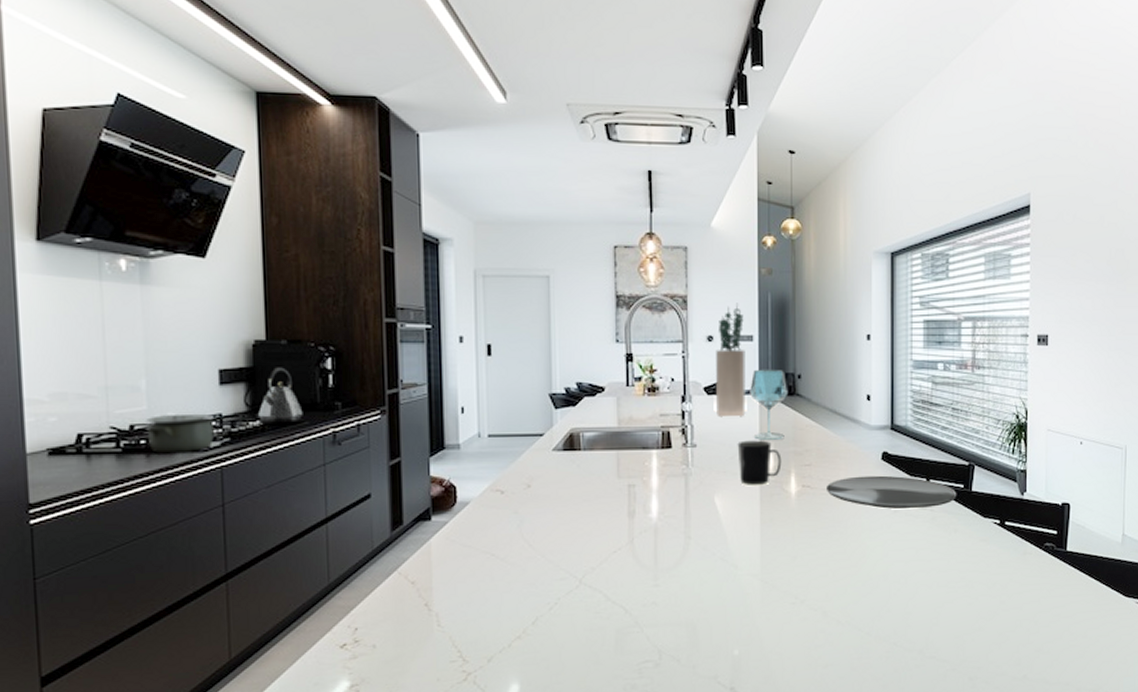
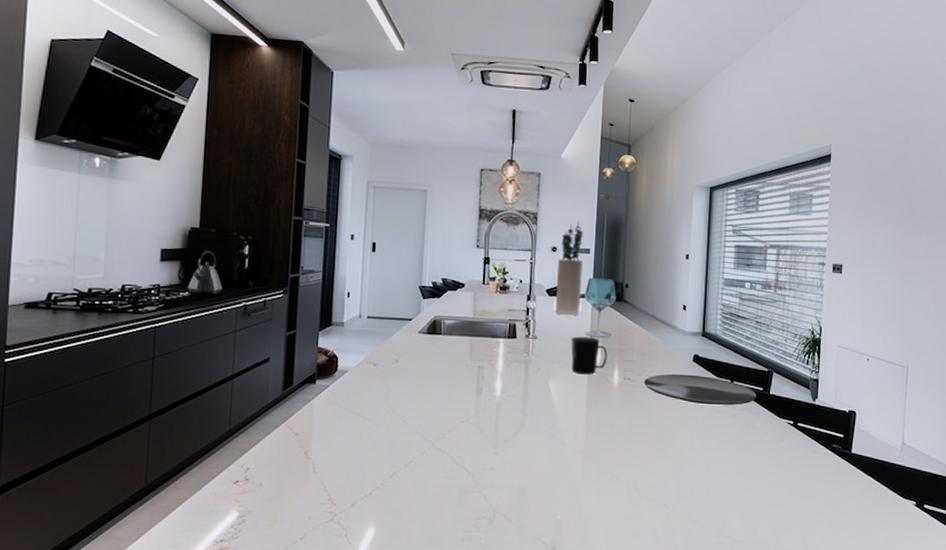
saucepan: present [146,413,214,454] -> none [101,282,153,314]

